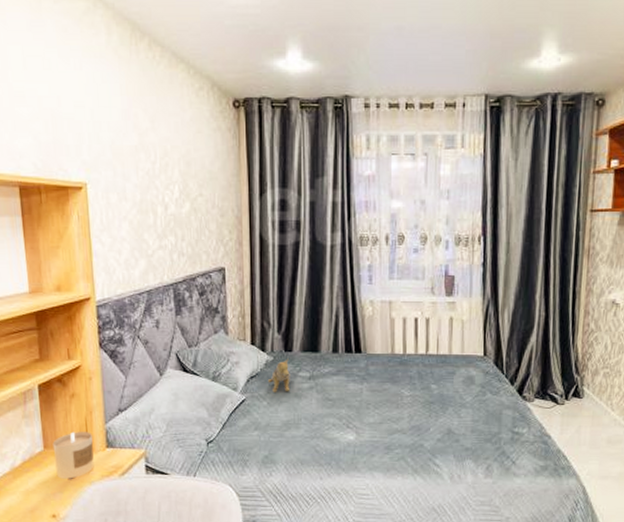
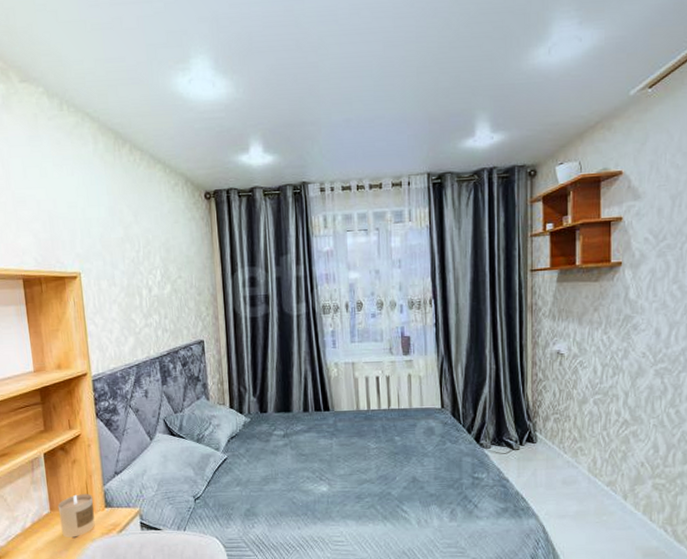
plush toy: present [267,358,290,392] -> none [246,419,267,450]

